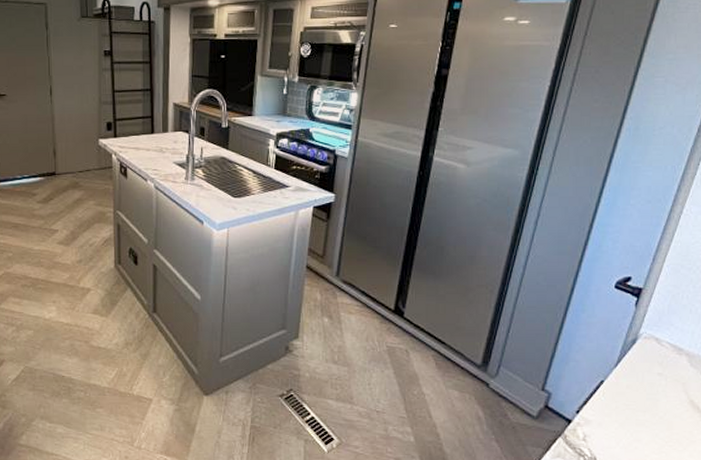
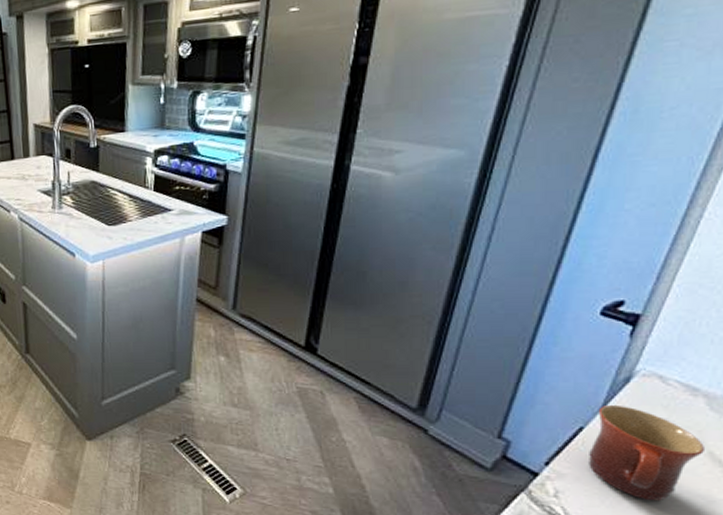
mug: none [608,361,687,442] -> present [589,404,704,502]

